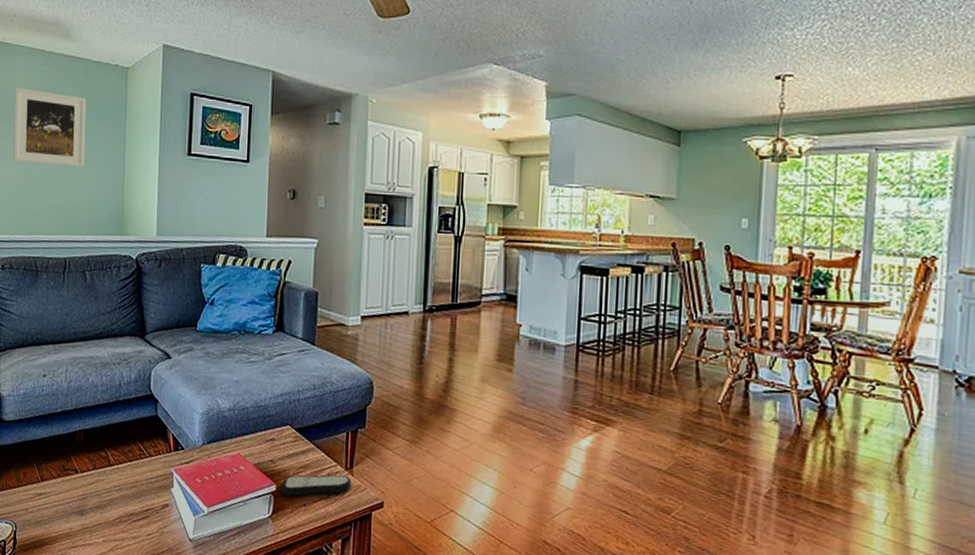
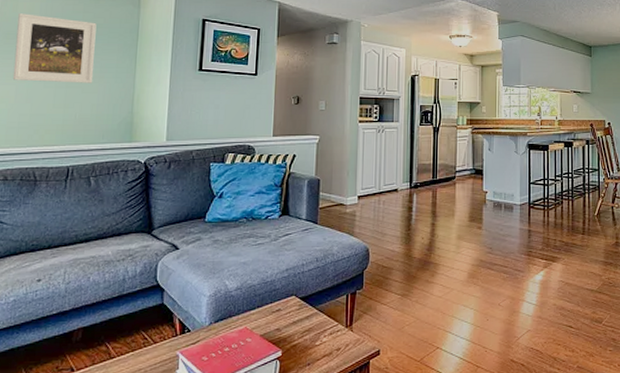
remote control: present [280,474,351,497] -> none [286,332,351,359]

